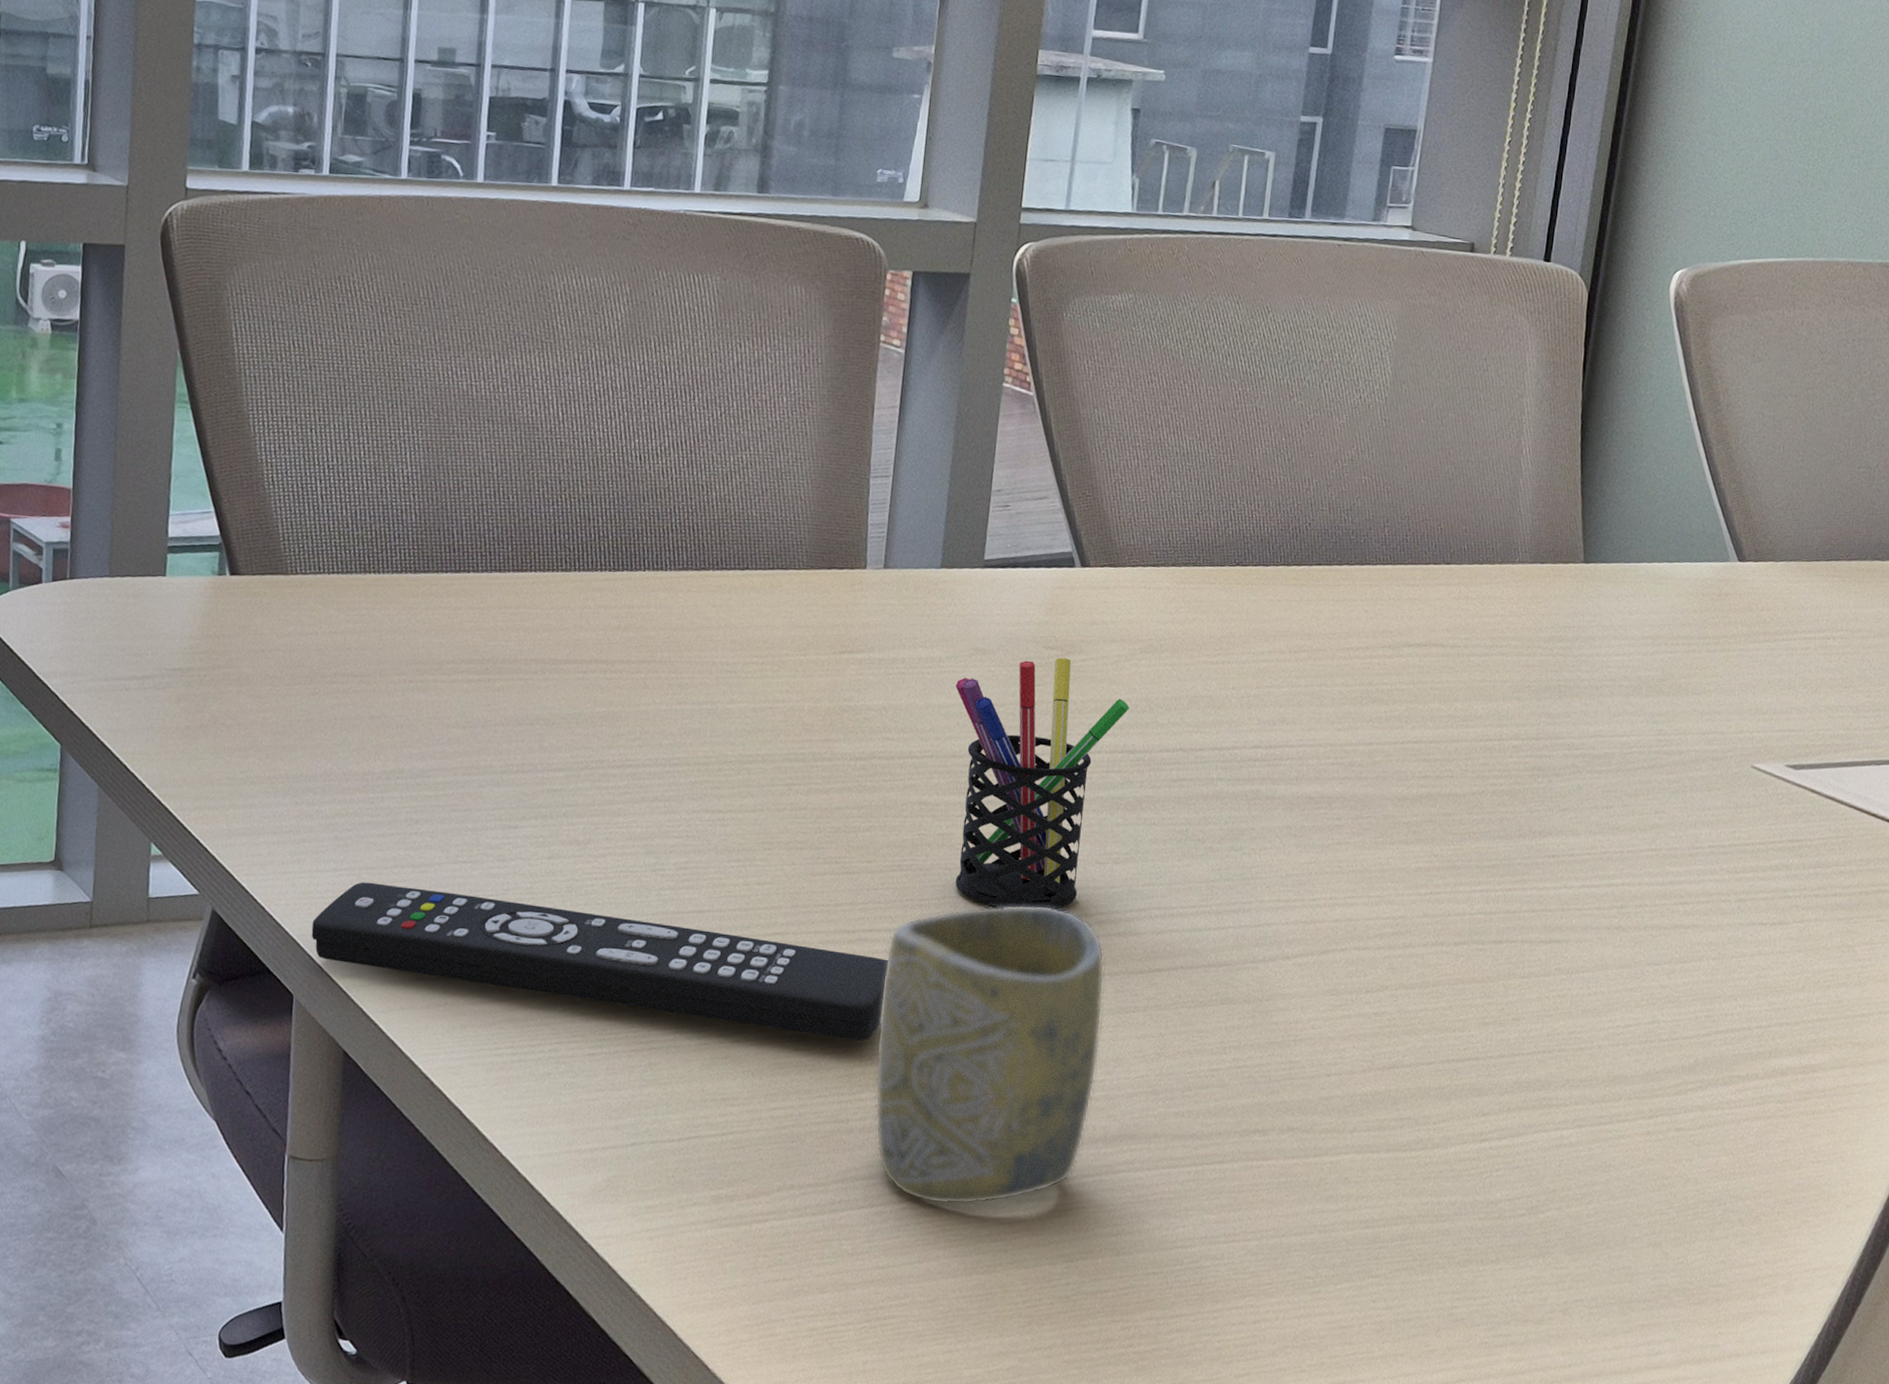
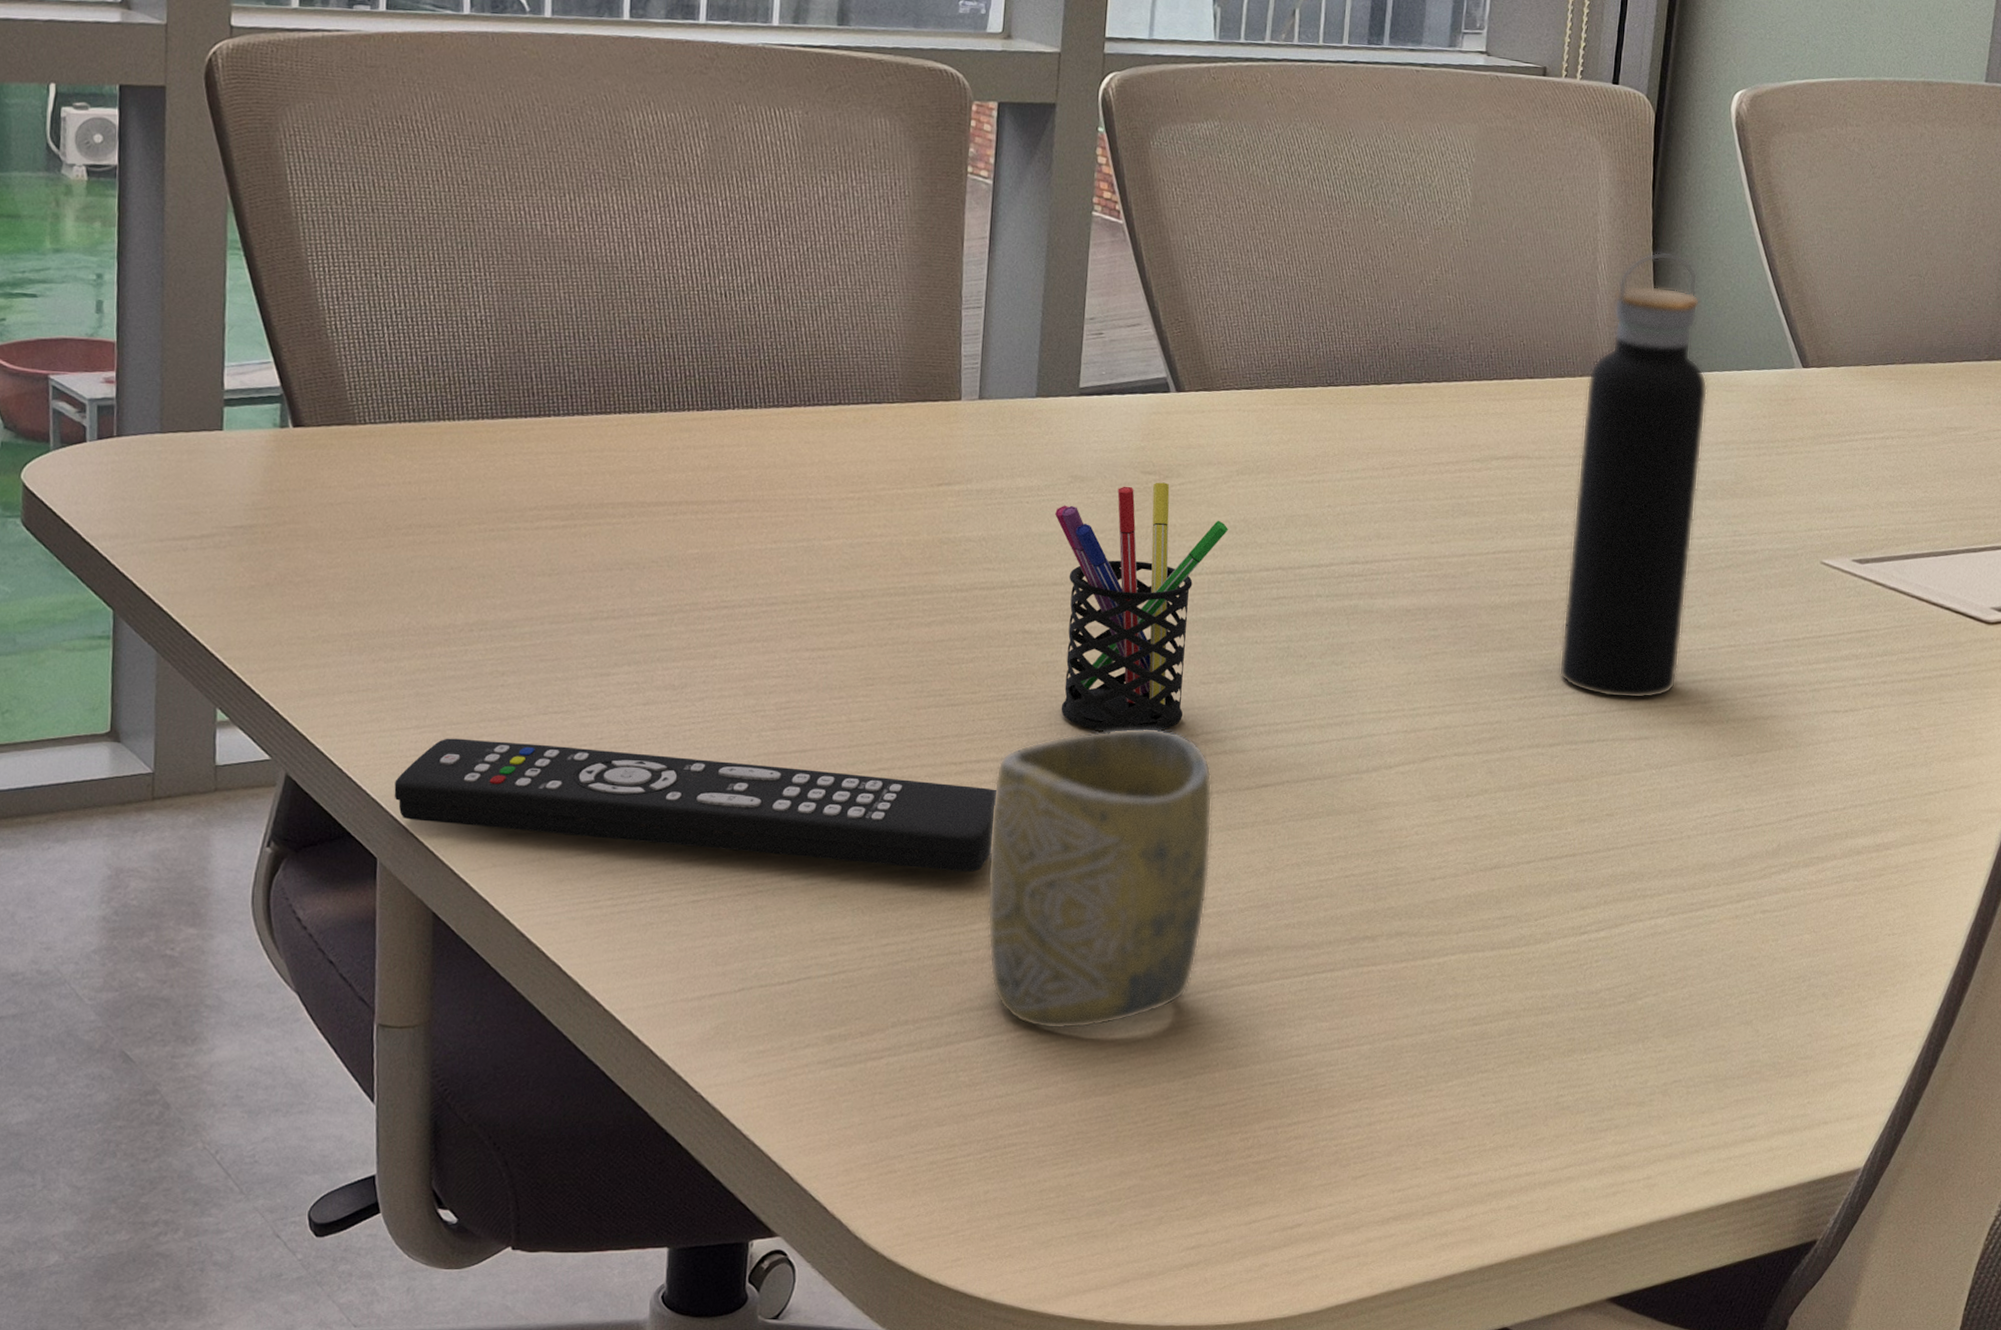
water bottle: none [1467,436,1635,901] -> present [1559,252,1708,699]

